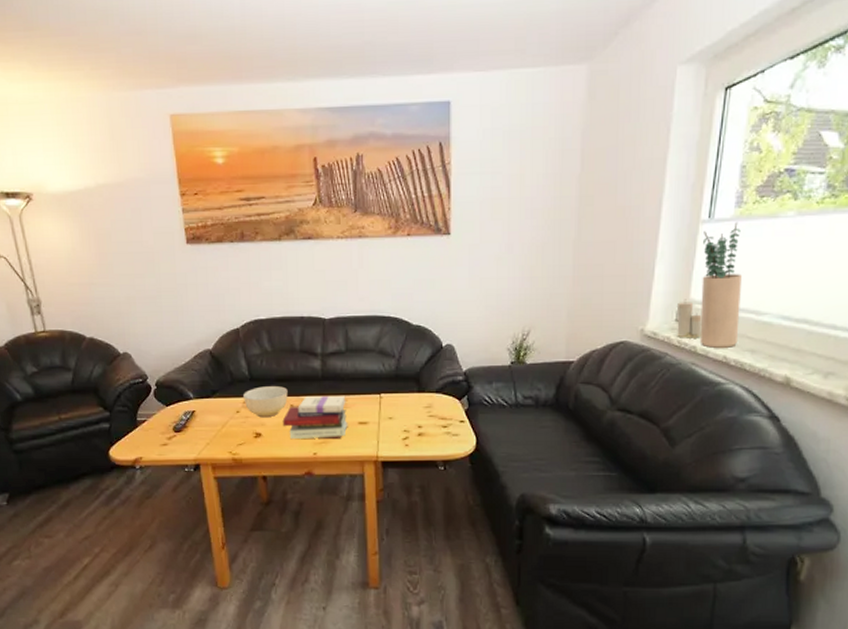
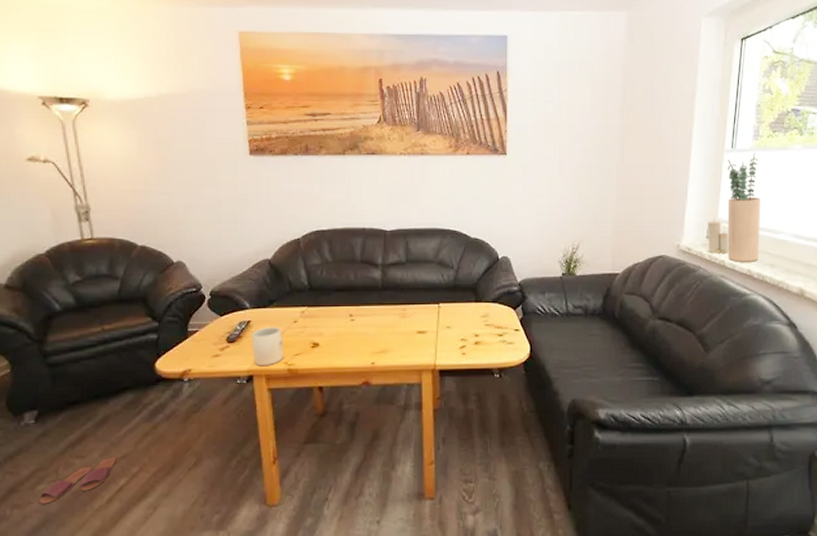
slippers: none [16,537,80,578] -> present [39,457,117,504]
mug: none [197,417,229,455] -> present [252,327,285,366]
bowl: present [243,385,288,418] -> none [302,295,347,328]
books: present [282,395,348,439] -> none [341,305,407,348]

